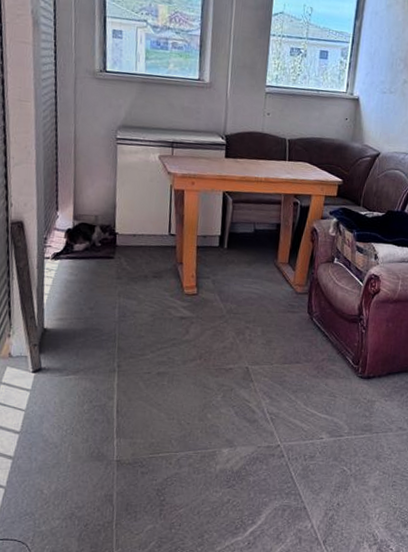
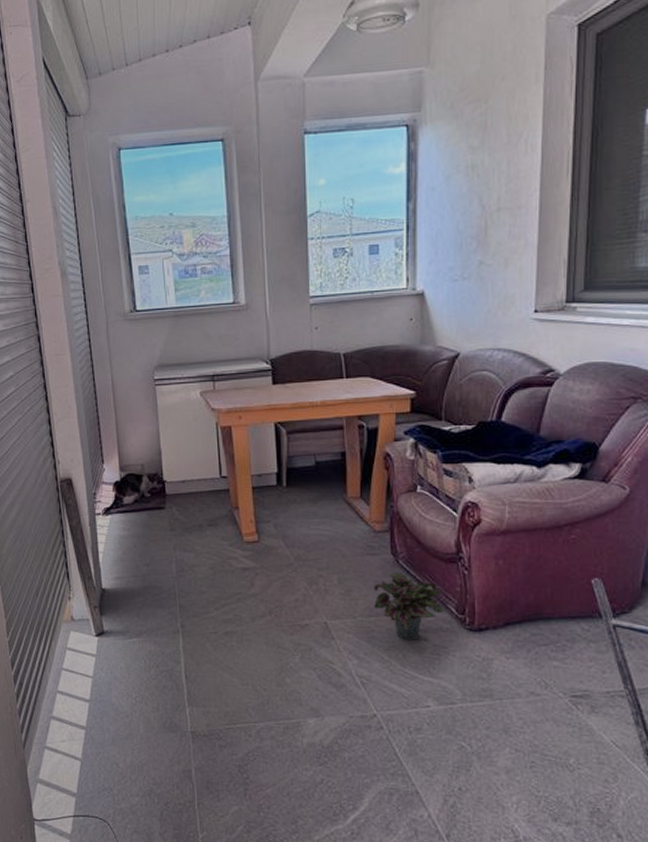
potted plant: none [287,328,345,385] -> present [373,573,446,641]

